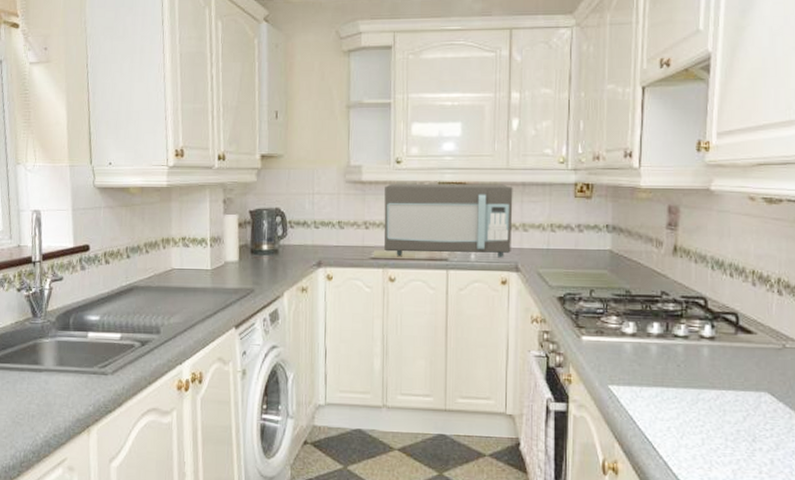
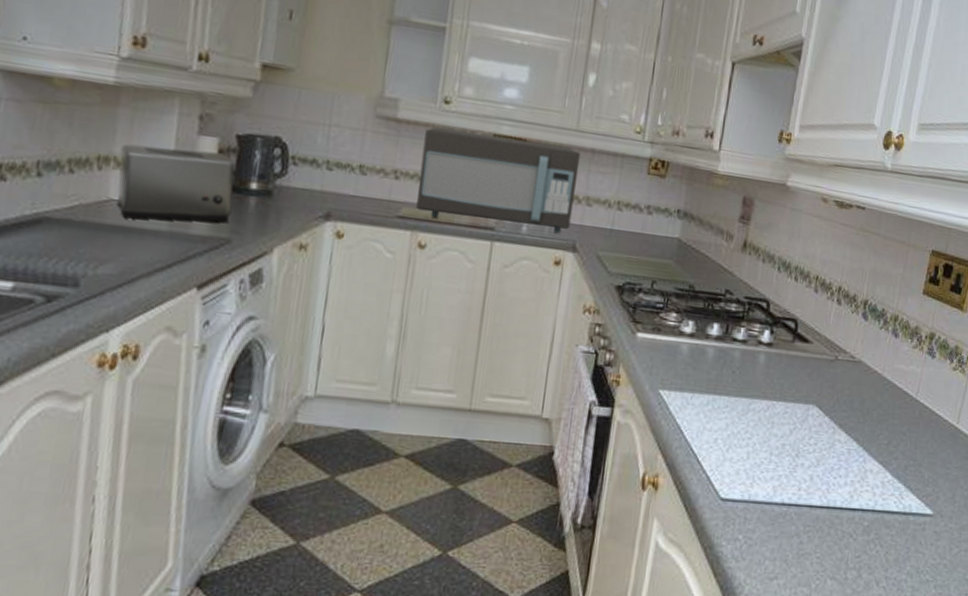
toaster: none [176,226,253,281] -> present [117,144,238,223]

